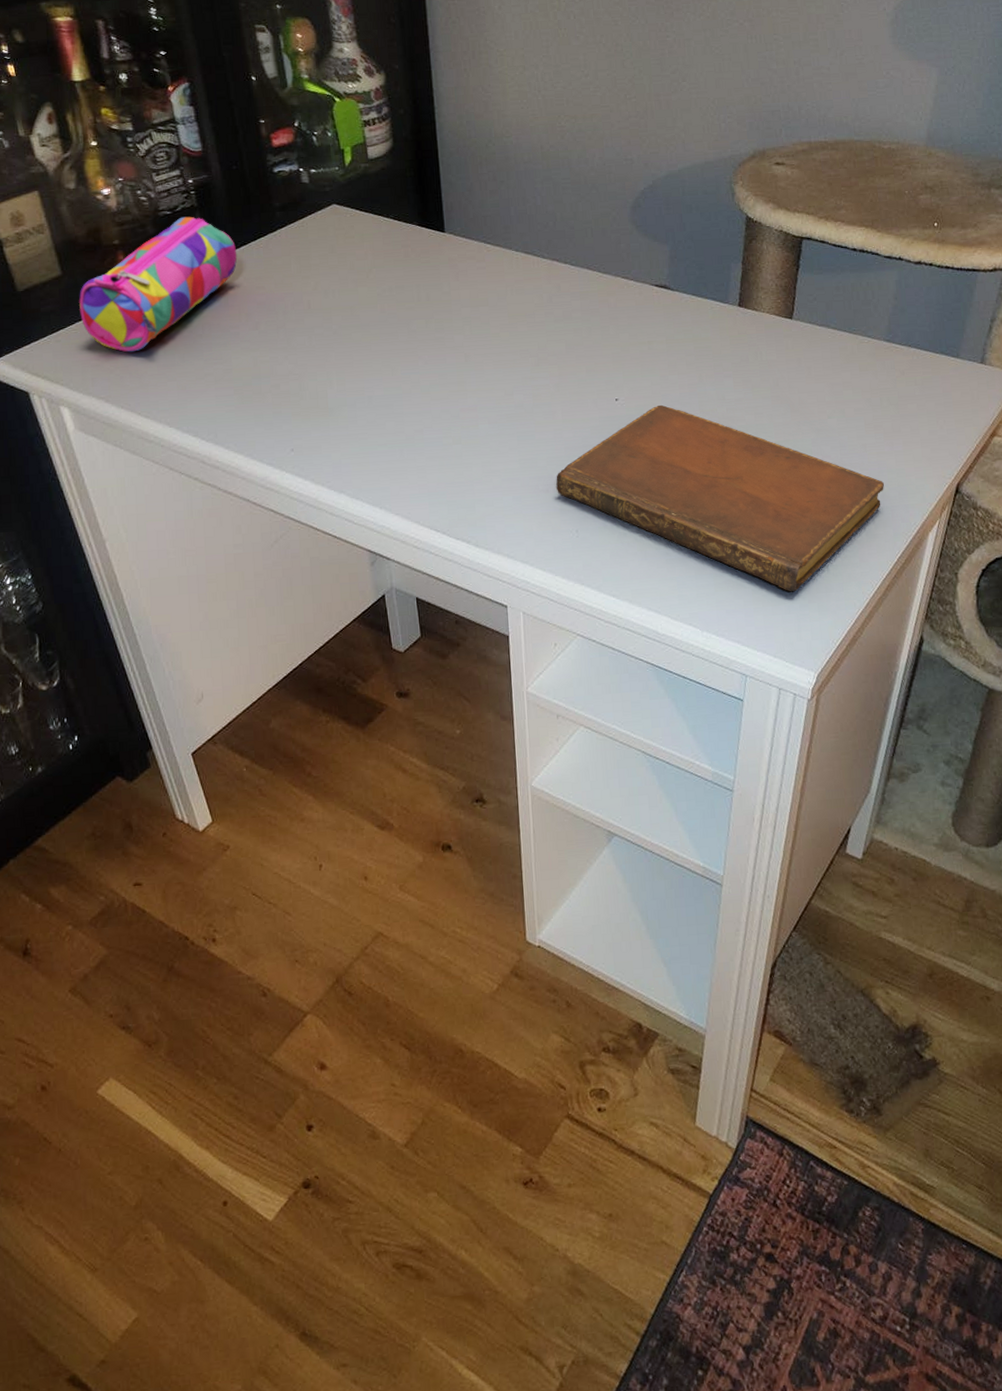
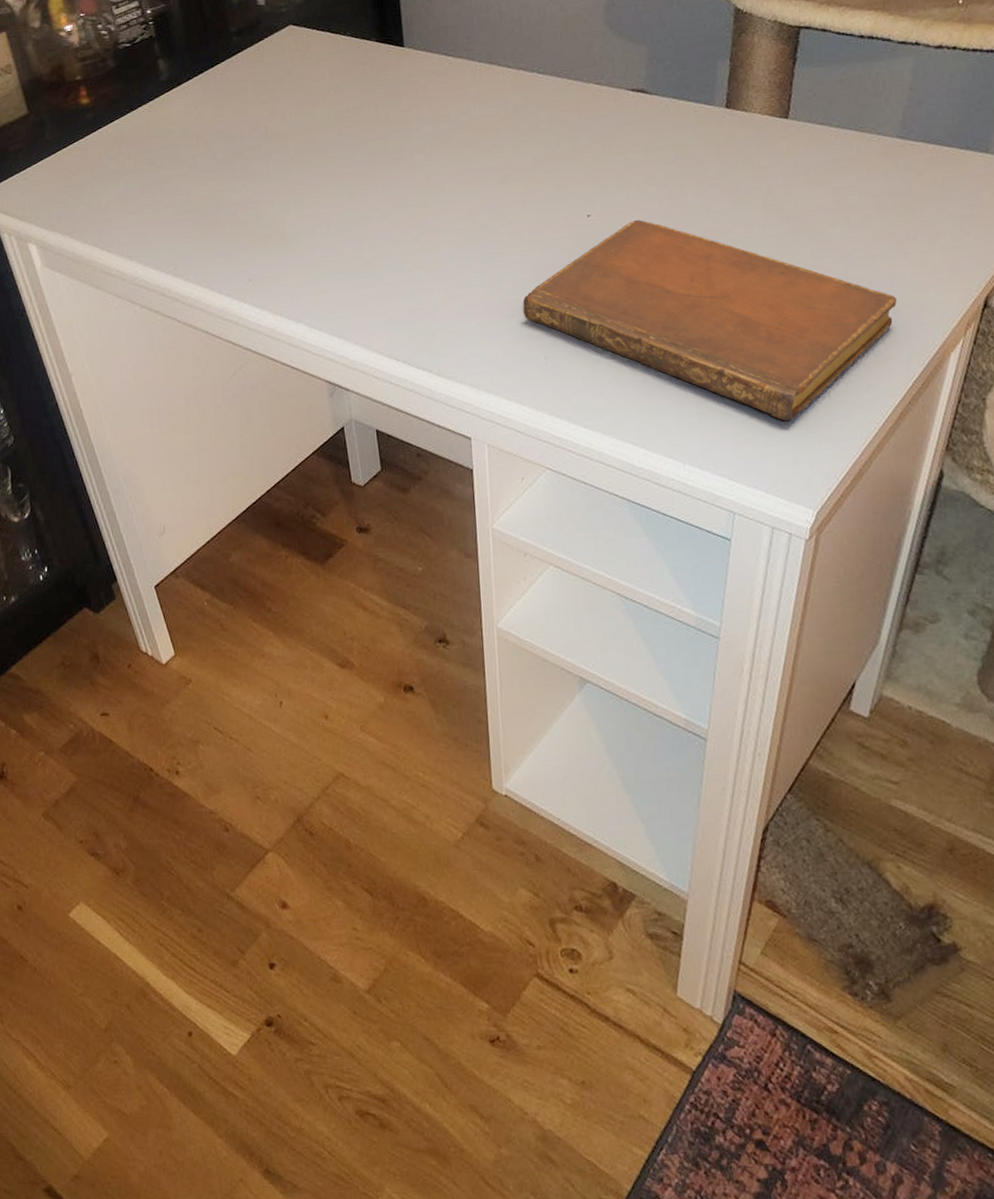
pencil case: present [79,216,237,353] -> none [44,47,195,188]

